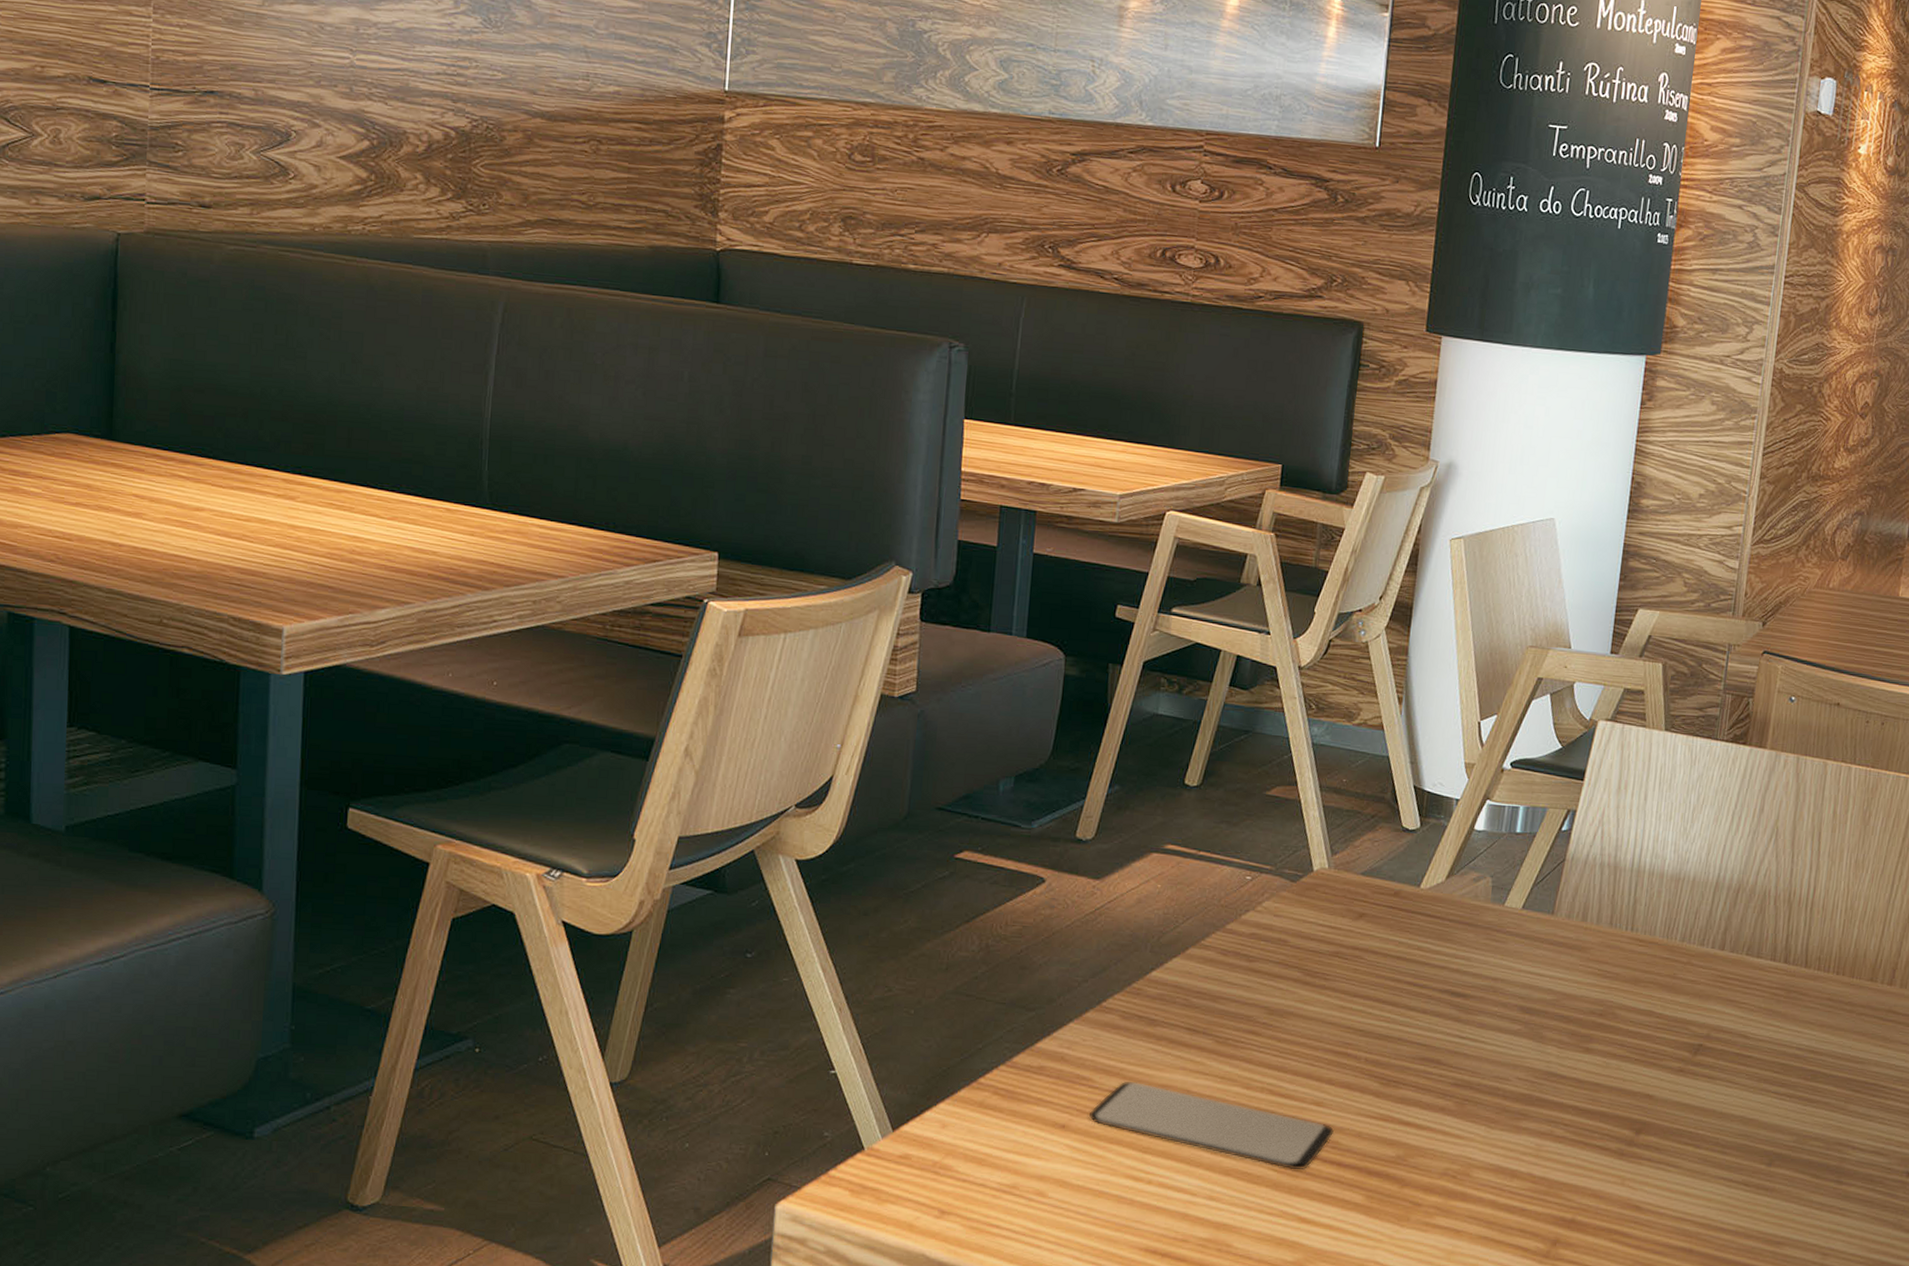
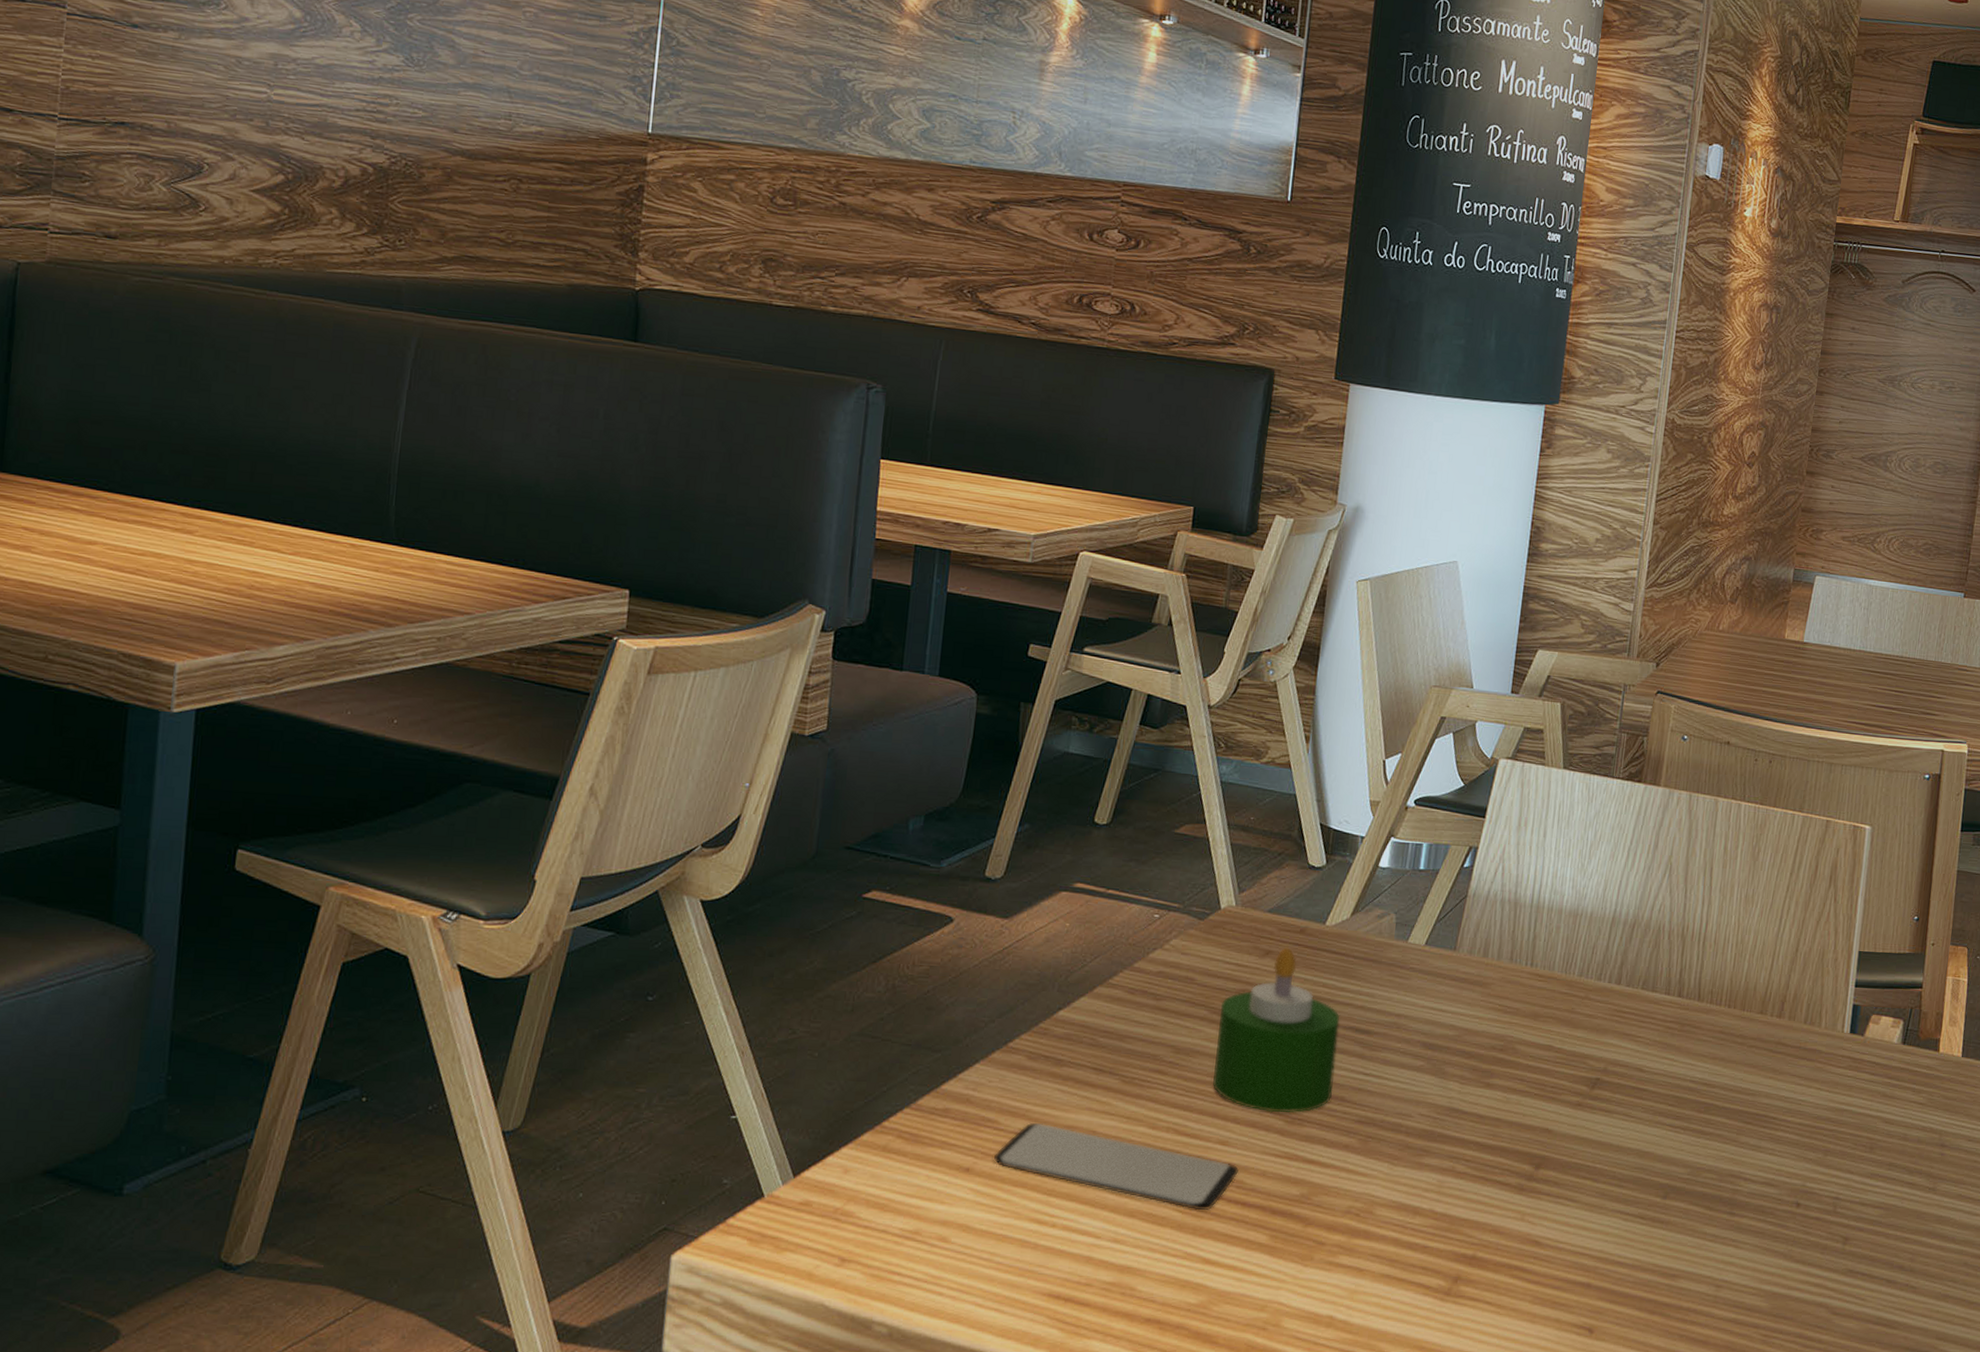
candle: none [1307,910,1436,1075] -> present [1212,947,1341,1113]

